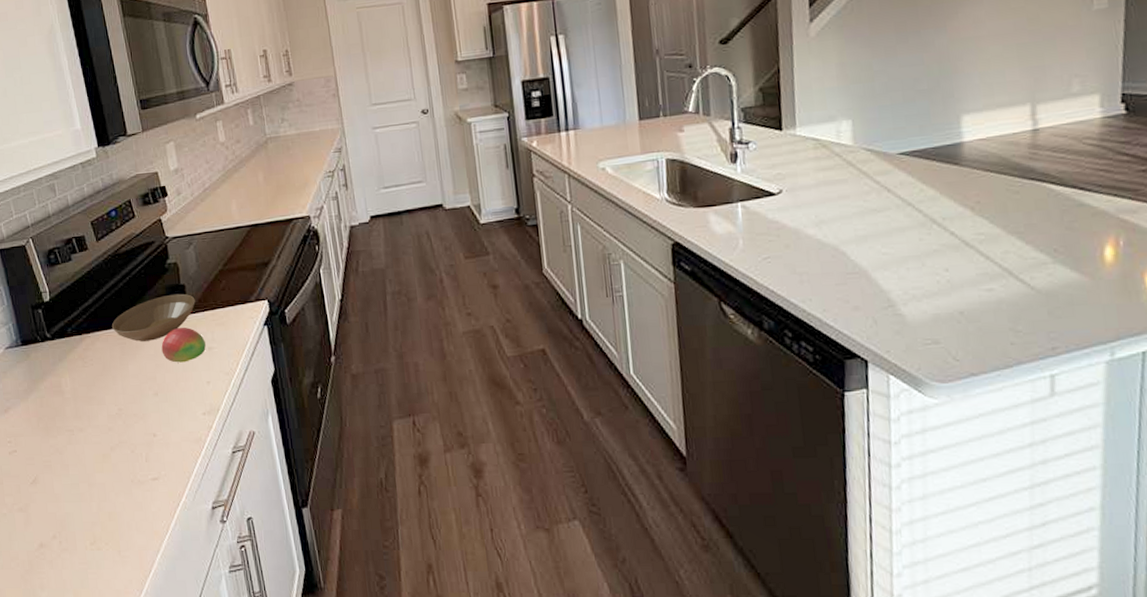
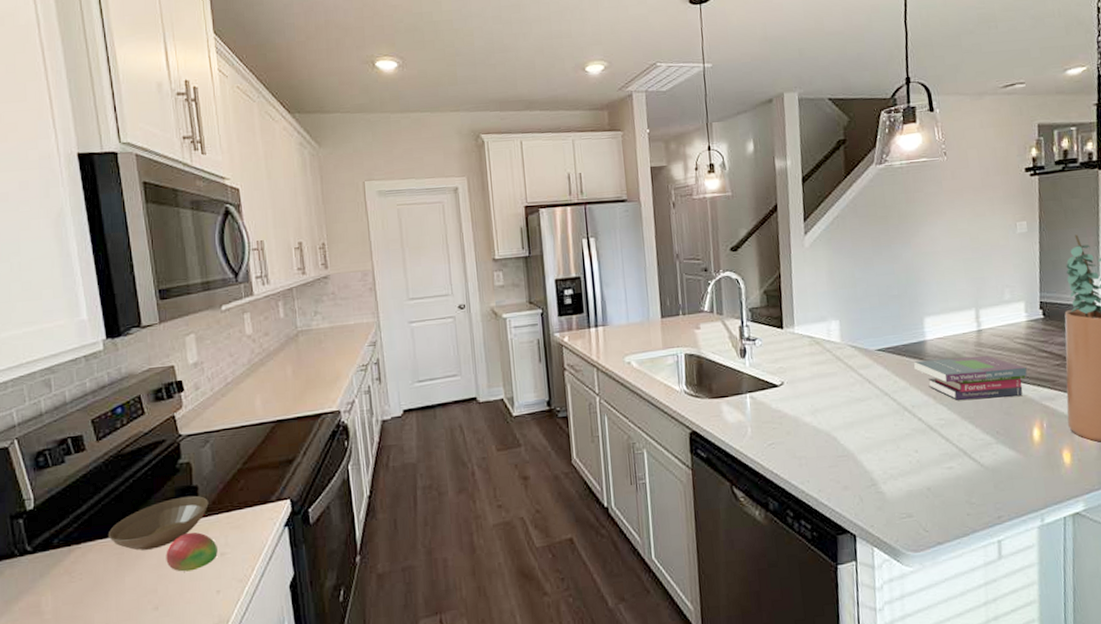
books: none [946,159,1100,212] -> present [914,355,1027,400]

